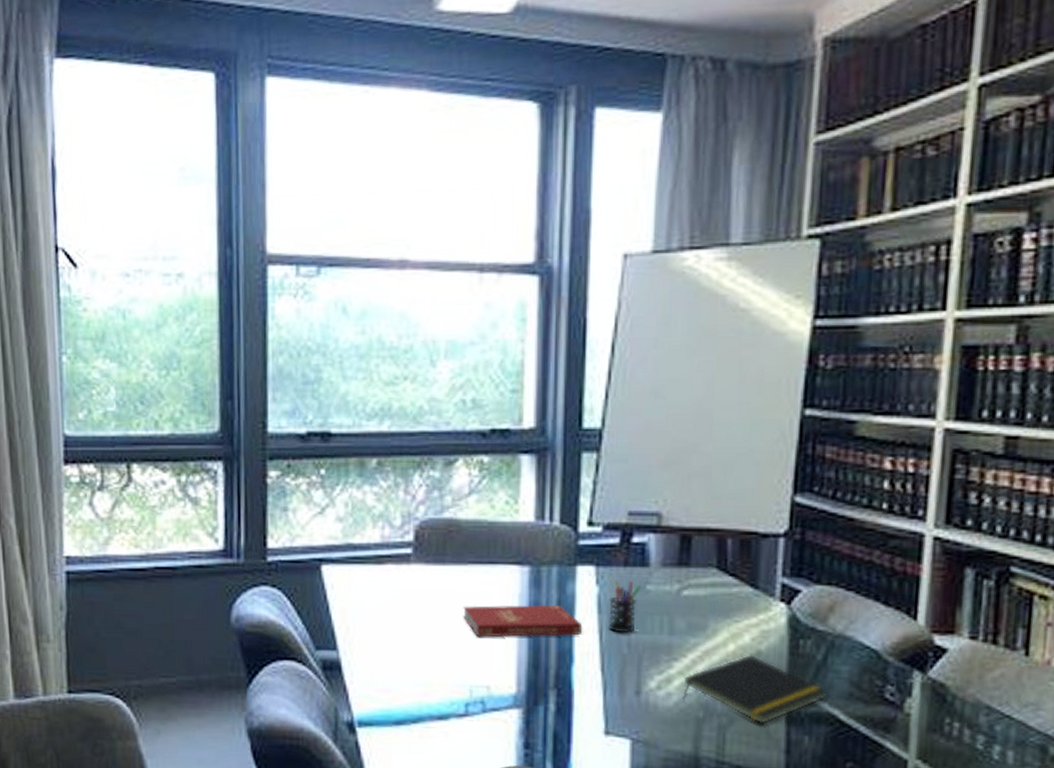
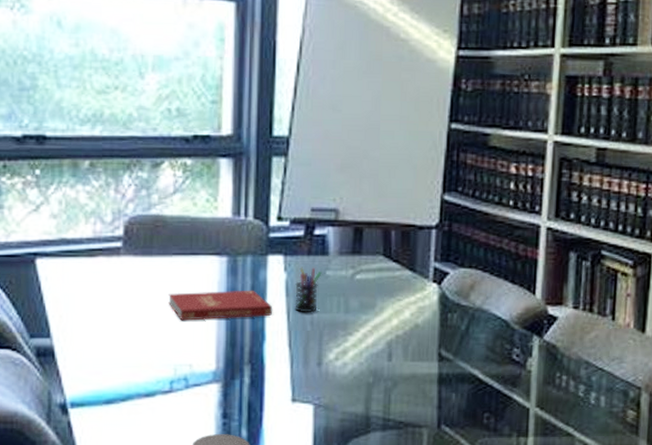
notepad: present [683,655,827,725] -> none [356,328,469,386]

